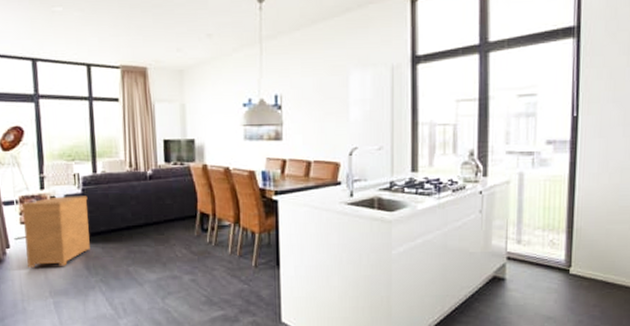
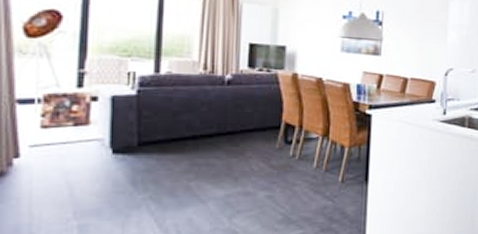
nightstand: present [21,196,90,268] -> none [45,97,144,183]

